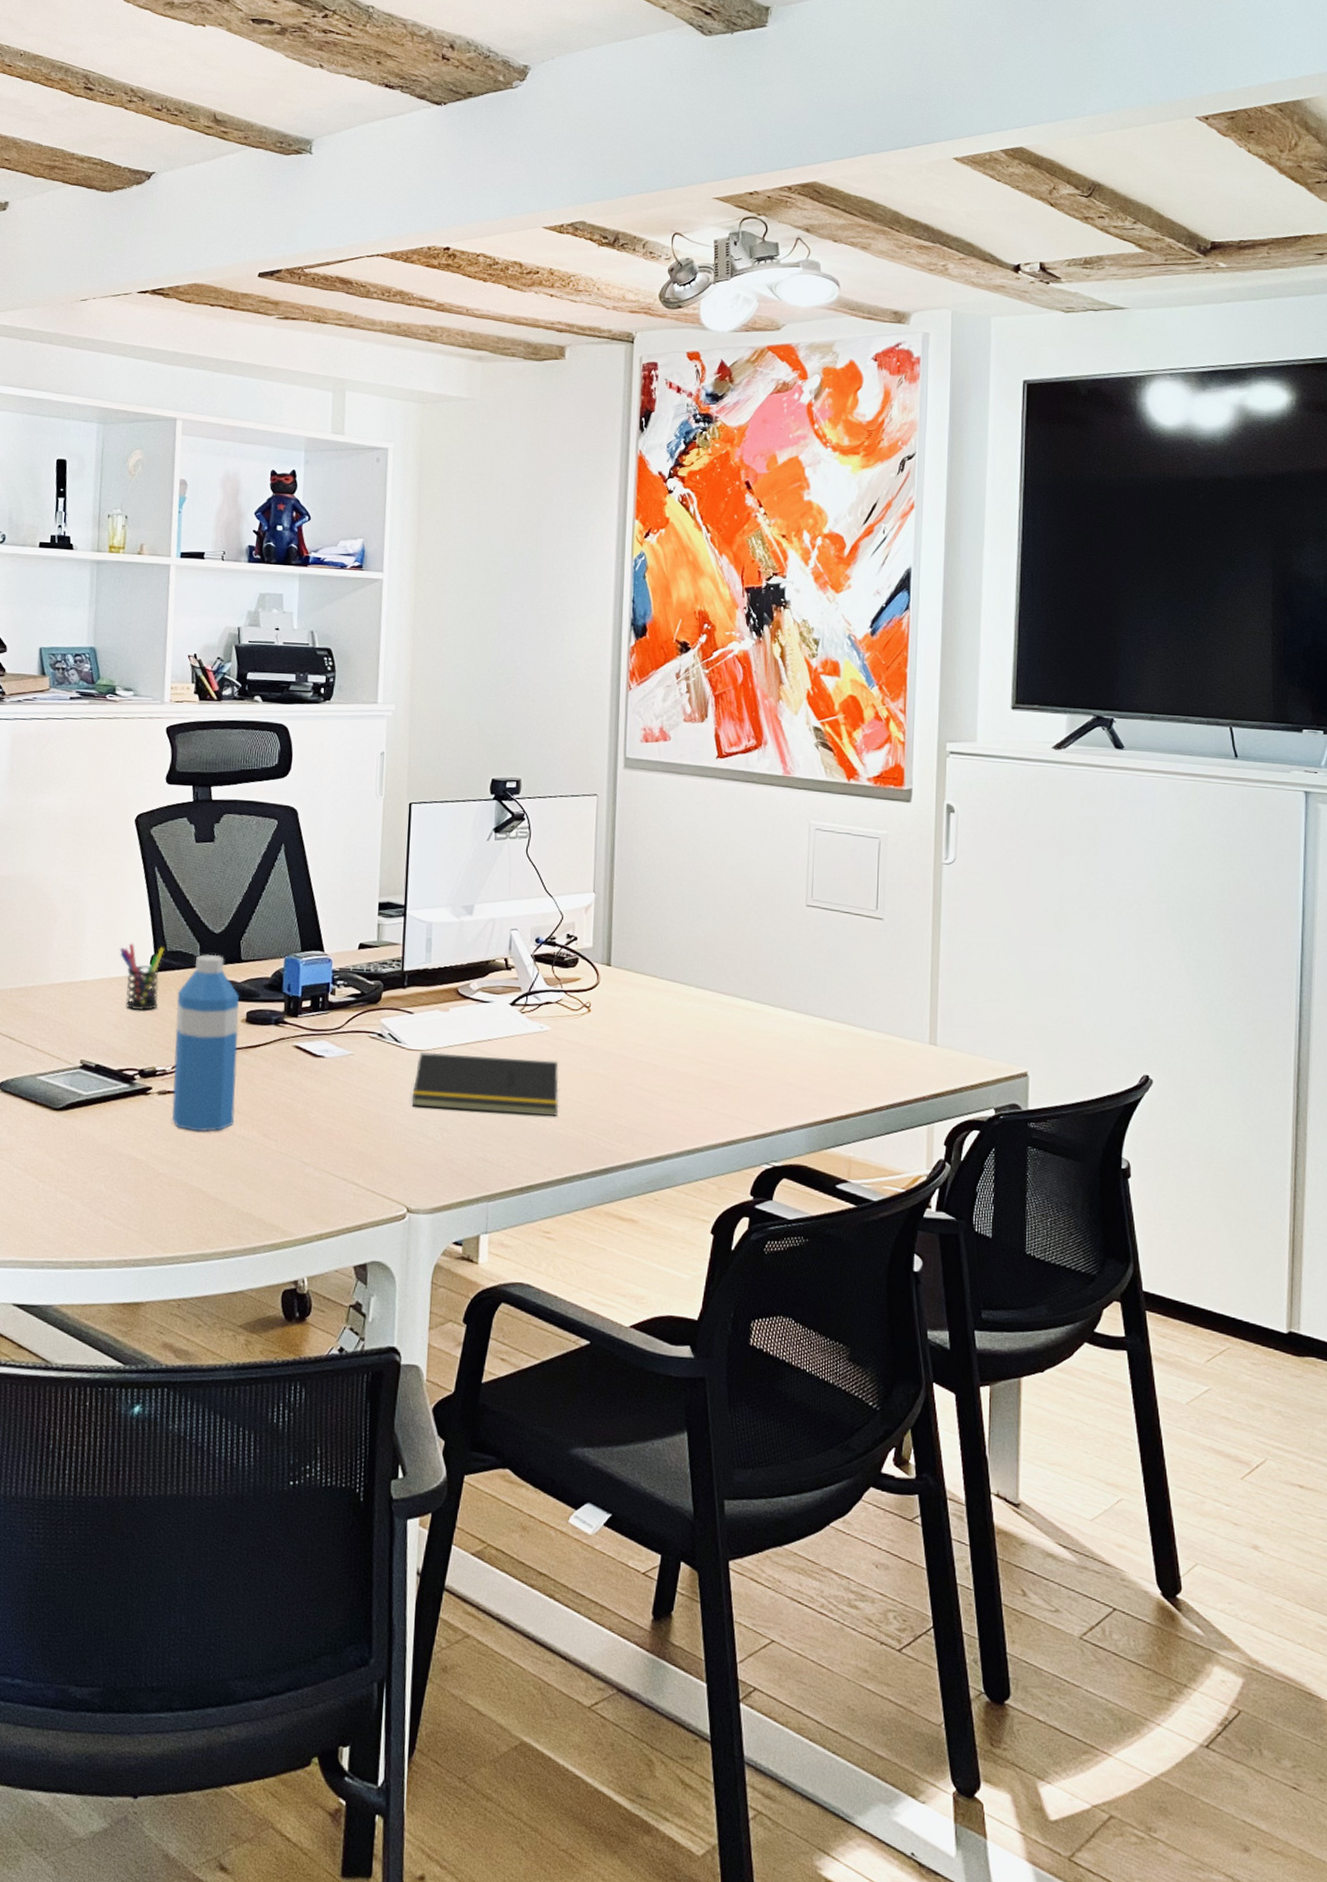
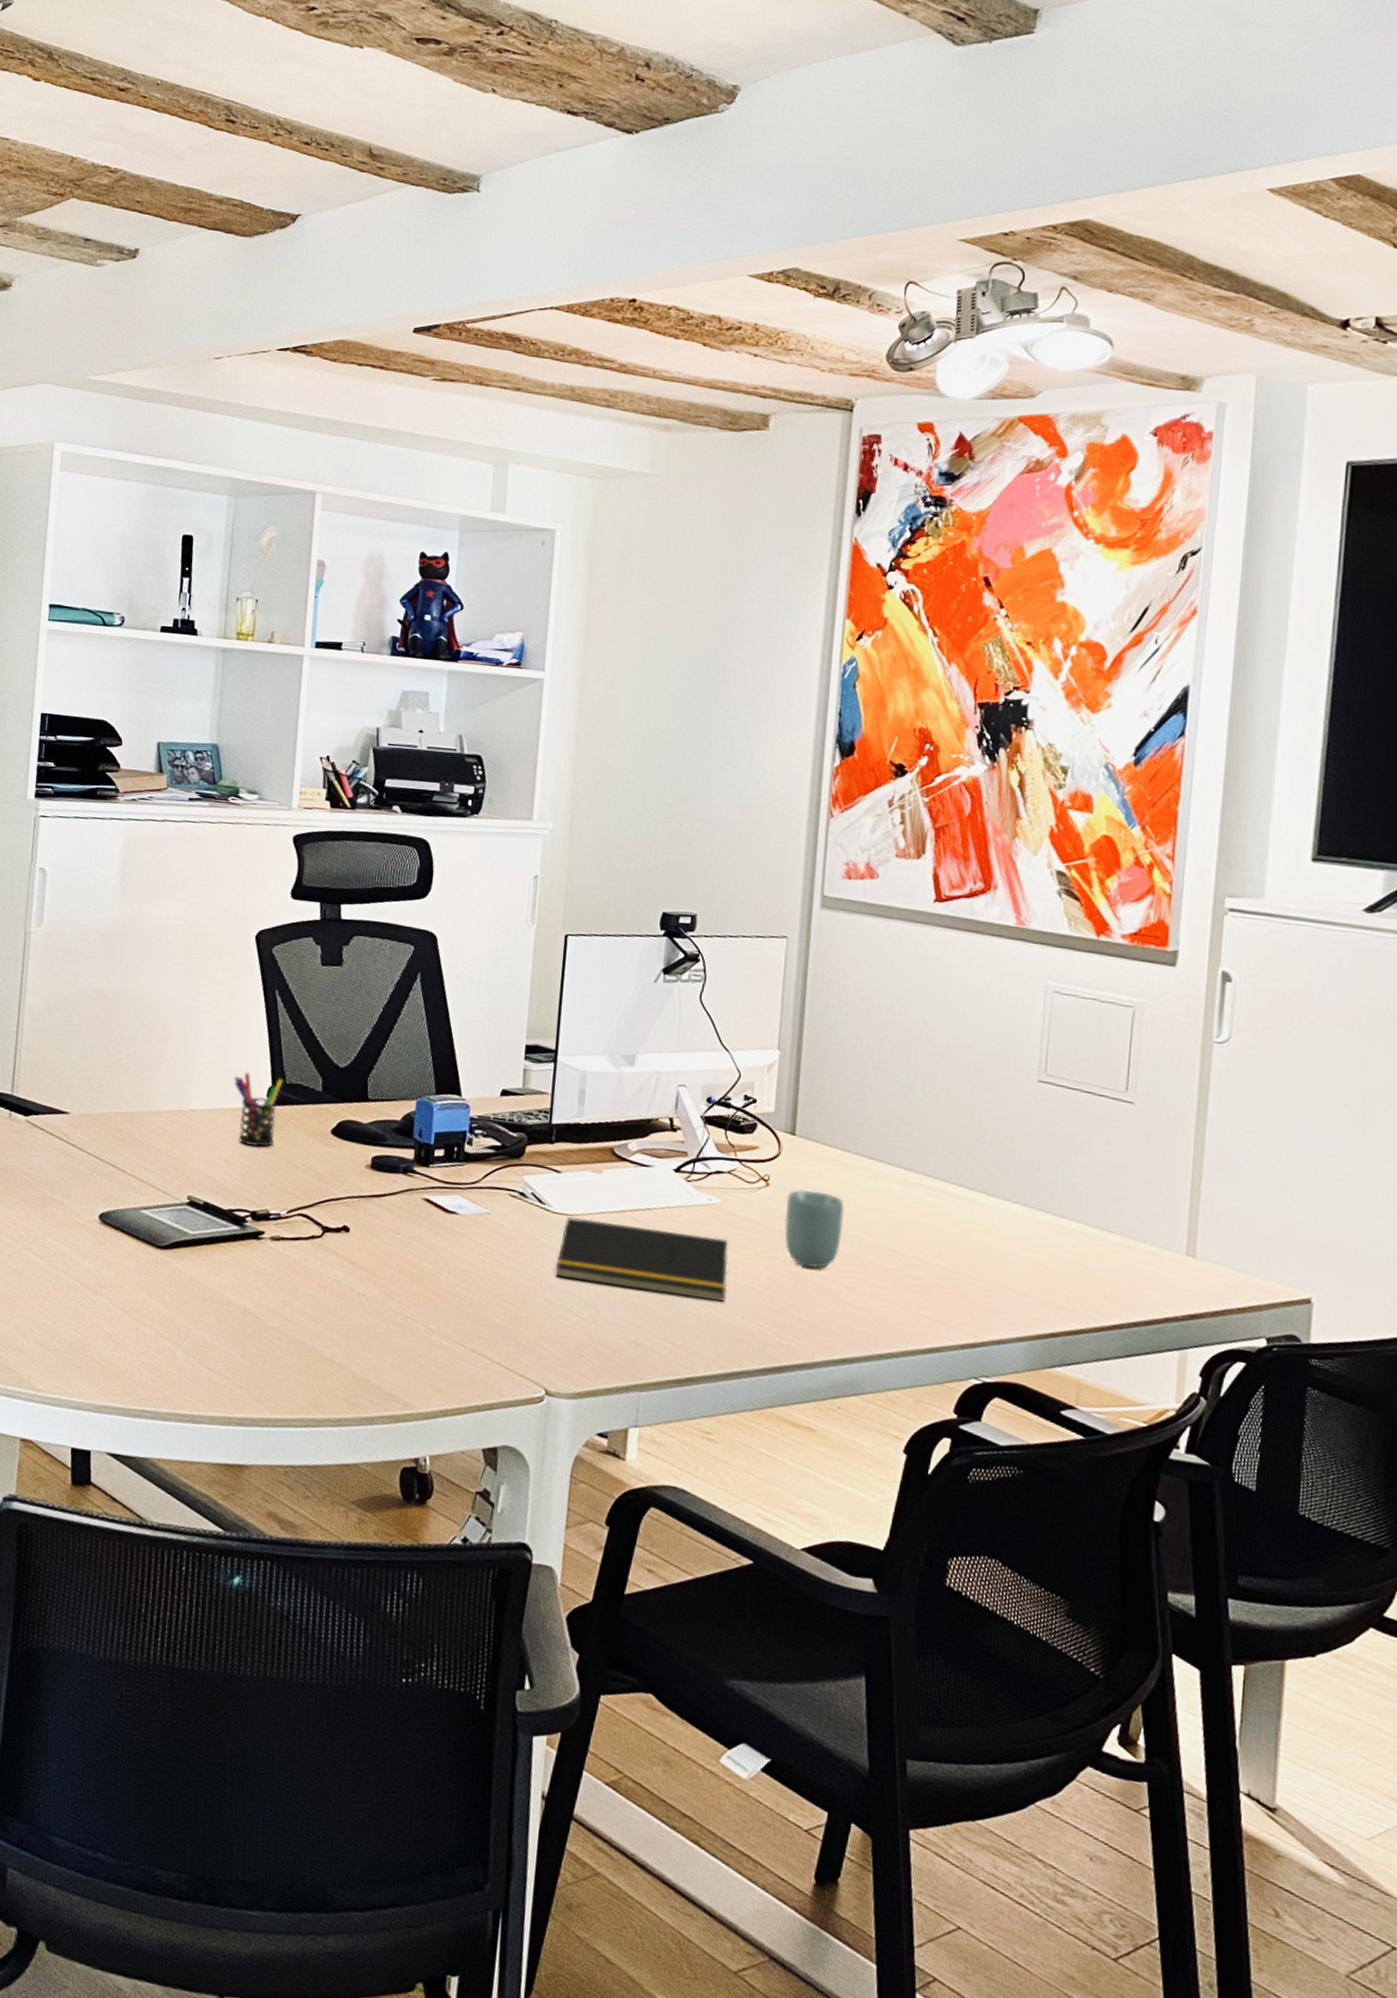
water bottle: present [171,954,240,1132] -> none [284,1090,366,1287]
cup: none [604,1013,654,1081] -> present [784,1190,844,1269]

